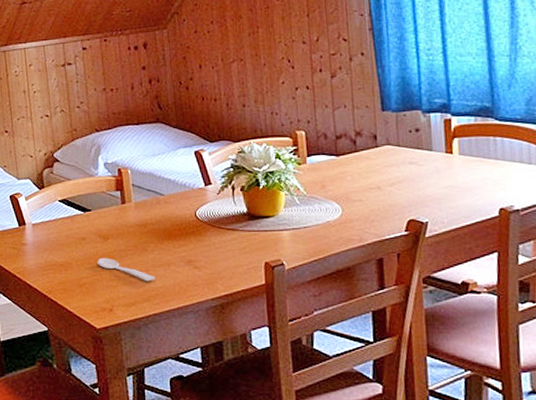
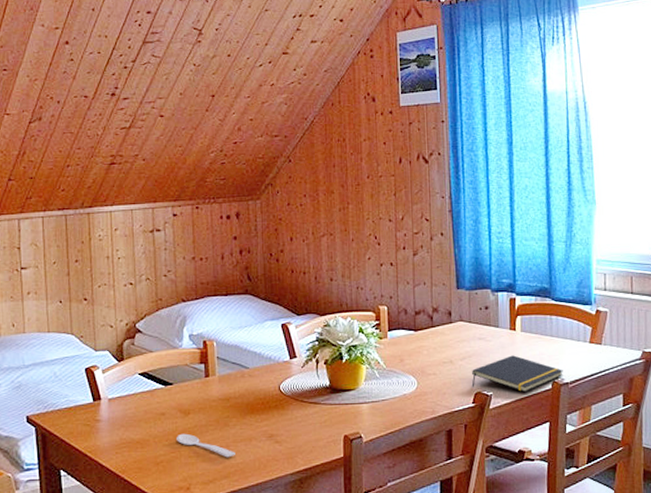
notepad: none [403,180,512,220] -> present [471,355,563,393]

